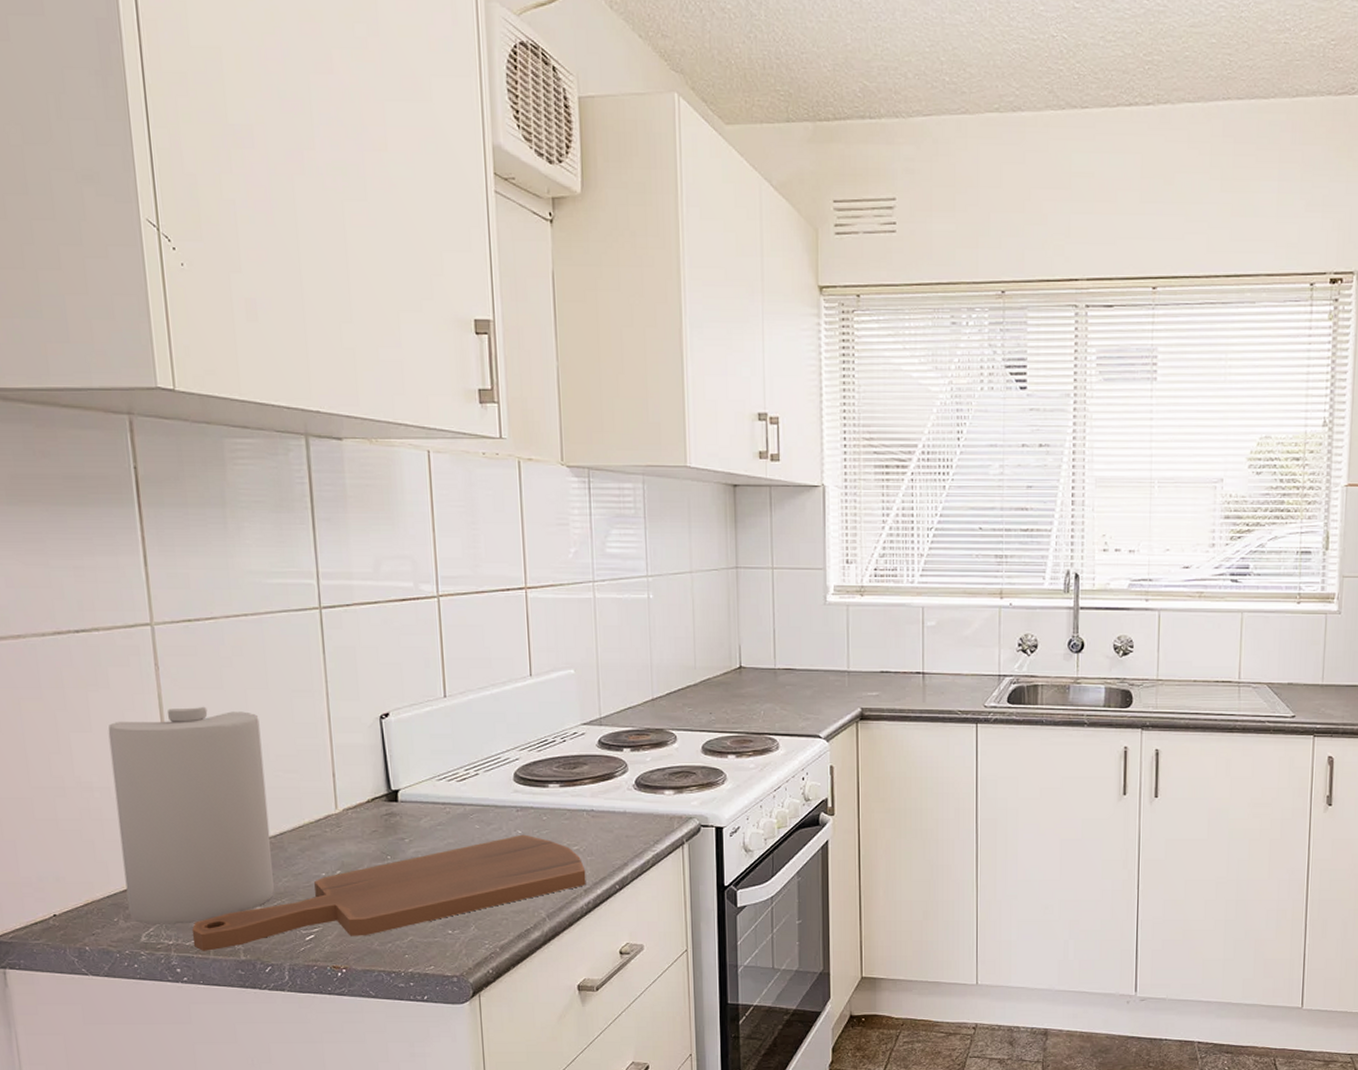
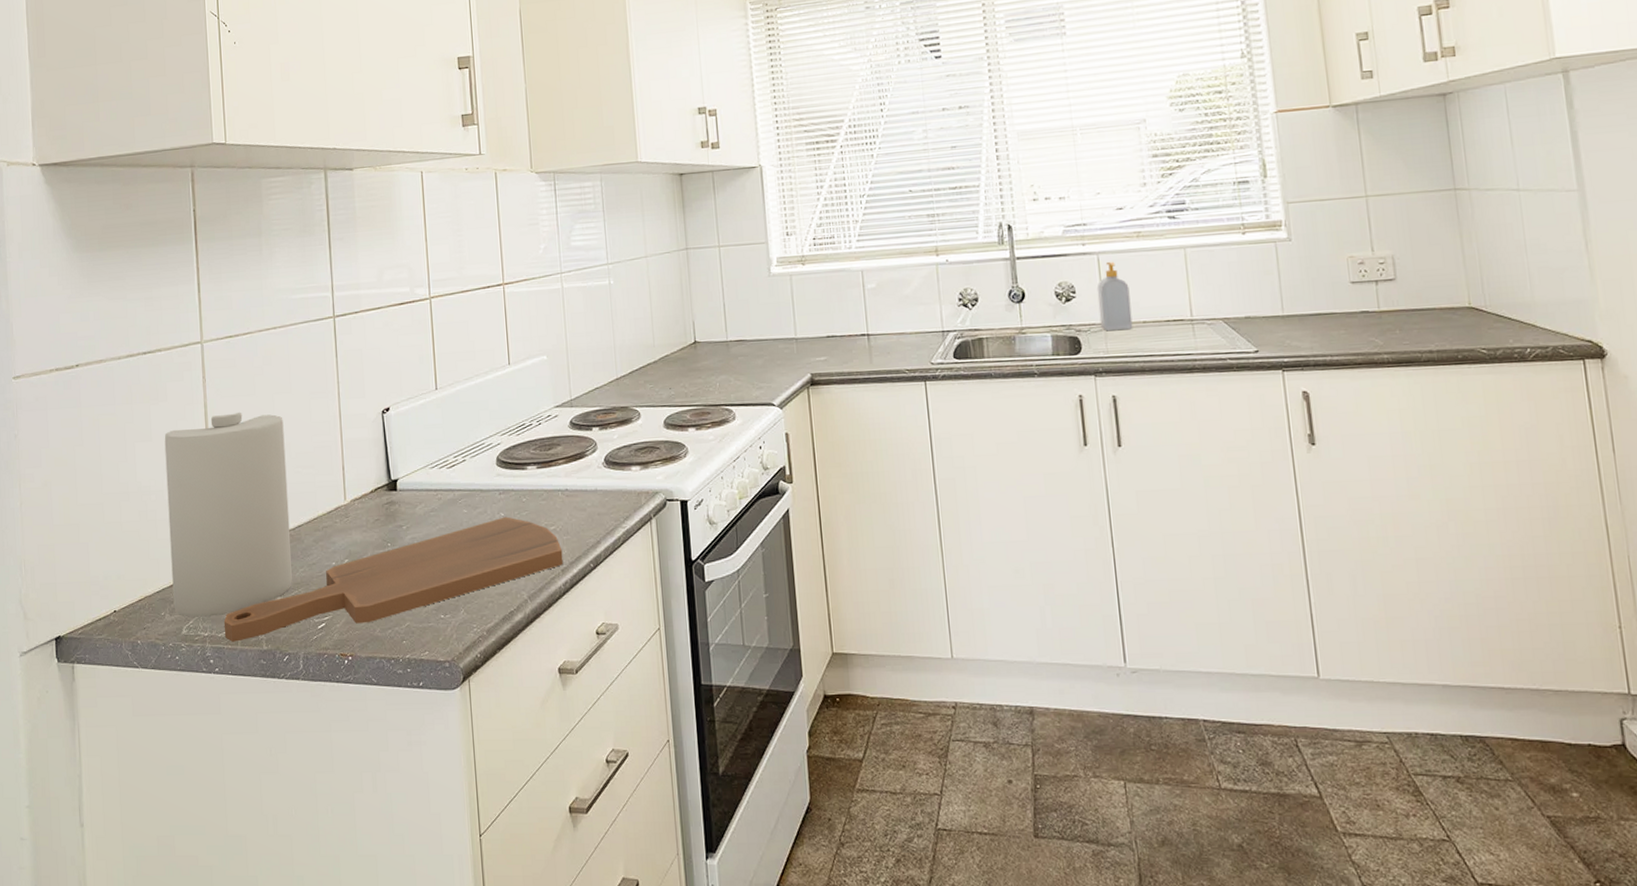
soap bottle: none [1153,619,1185,687] -> present [1096,261,1133,332]

